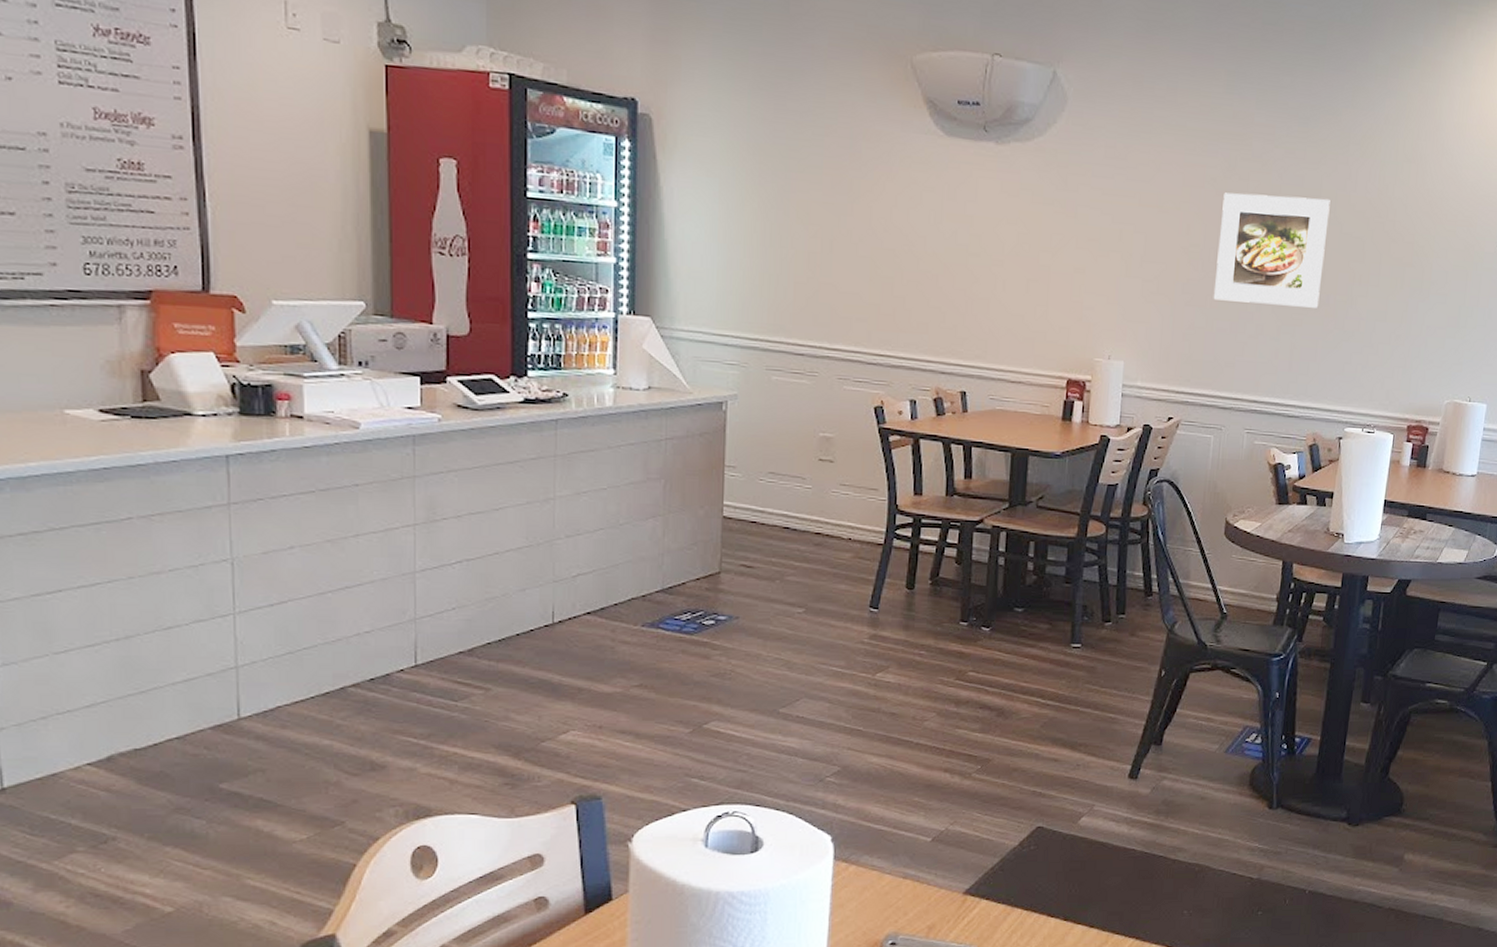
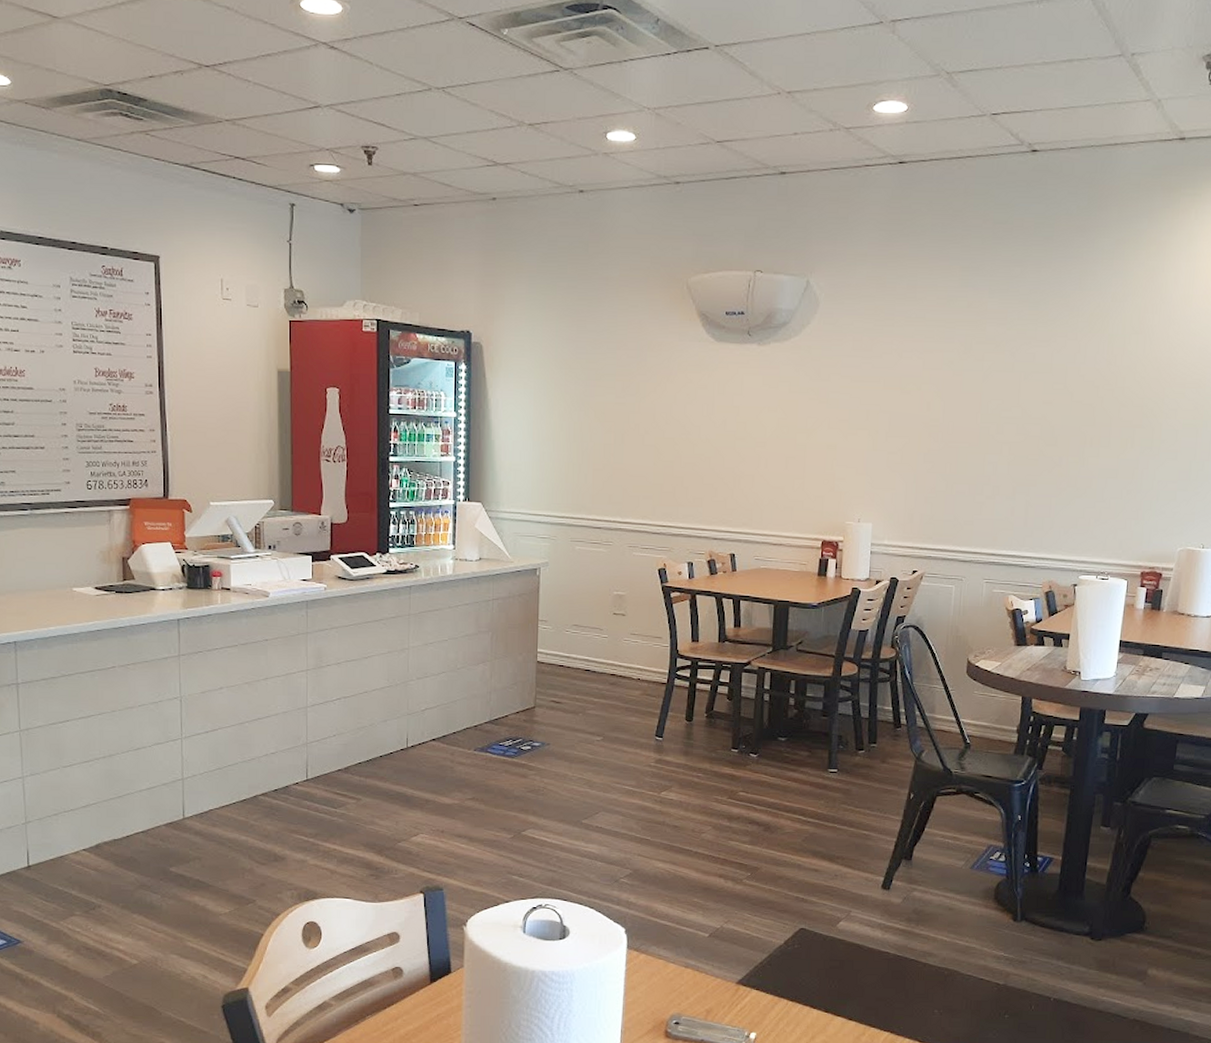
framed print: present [1213,192,1330,308] -> none [952,371,1061,469]

